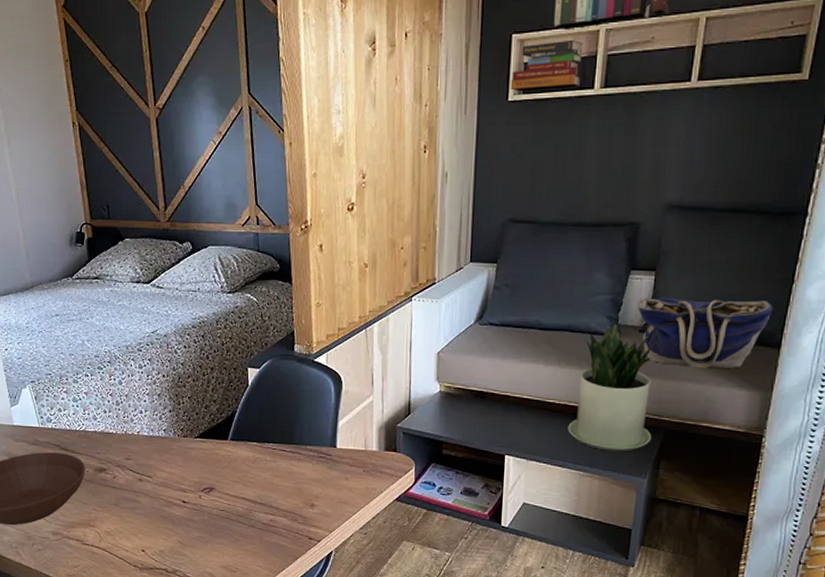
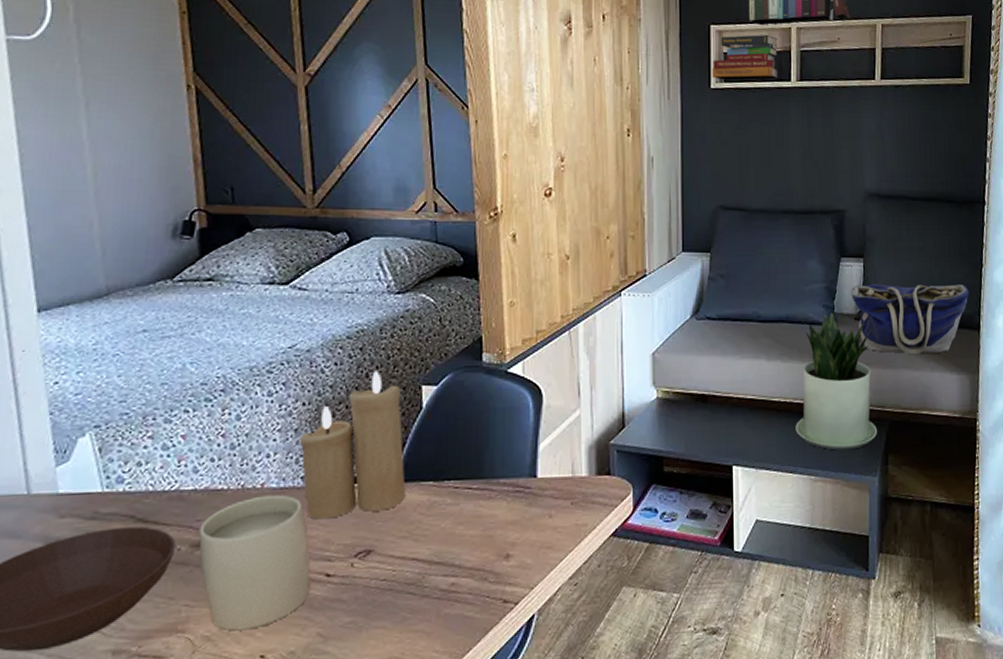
mug: none [100,440,172,532] -> present [198,494,311,631]
candle: none [161,354,237,462] -> present [299,371,406,520]

